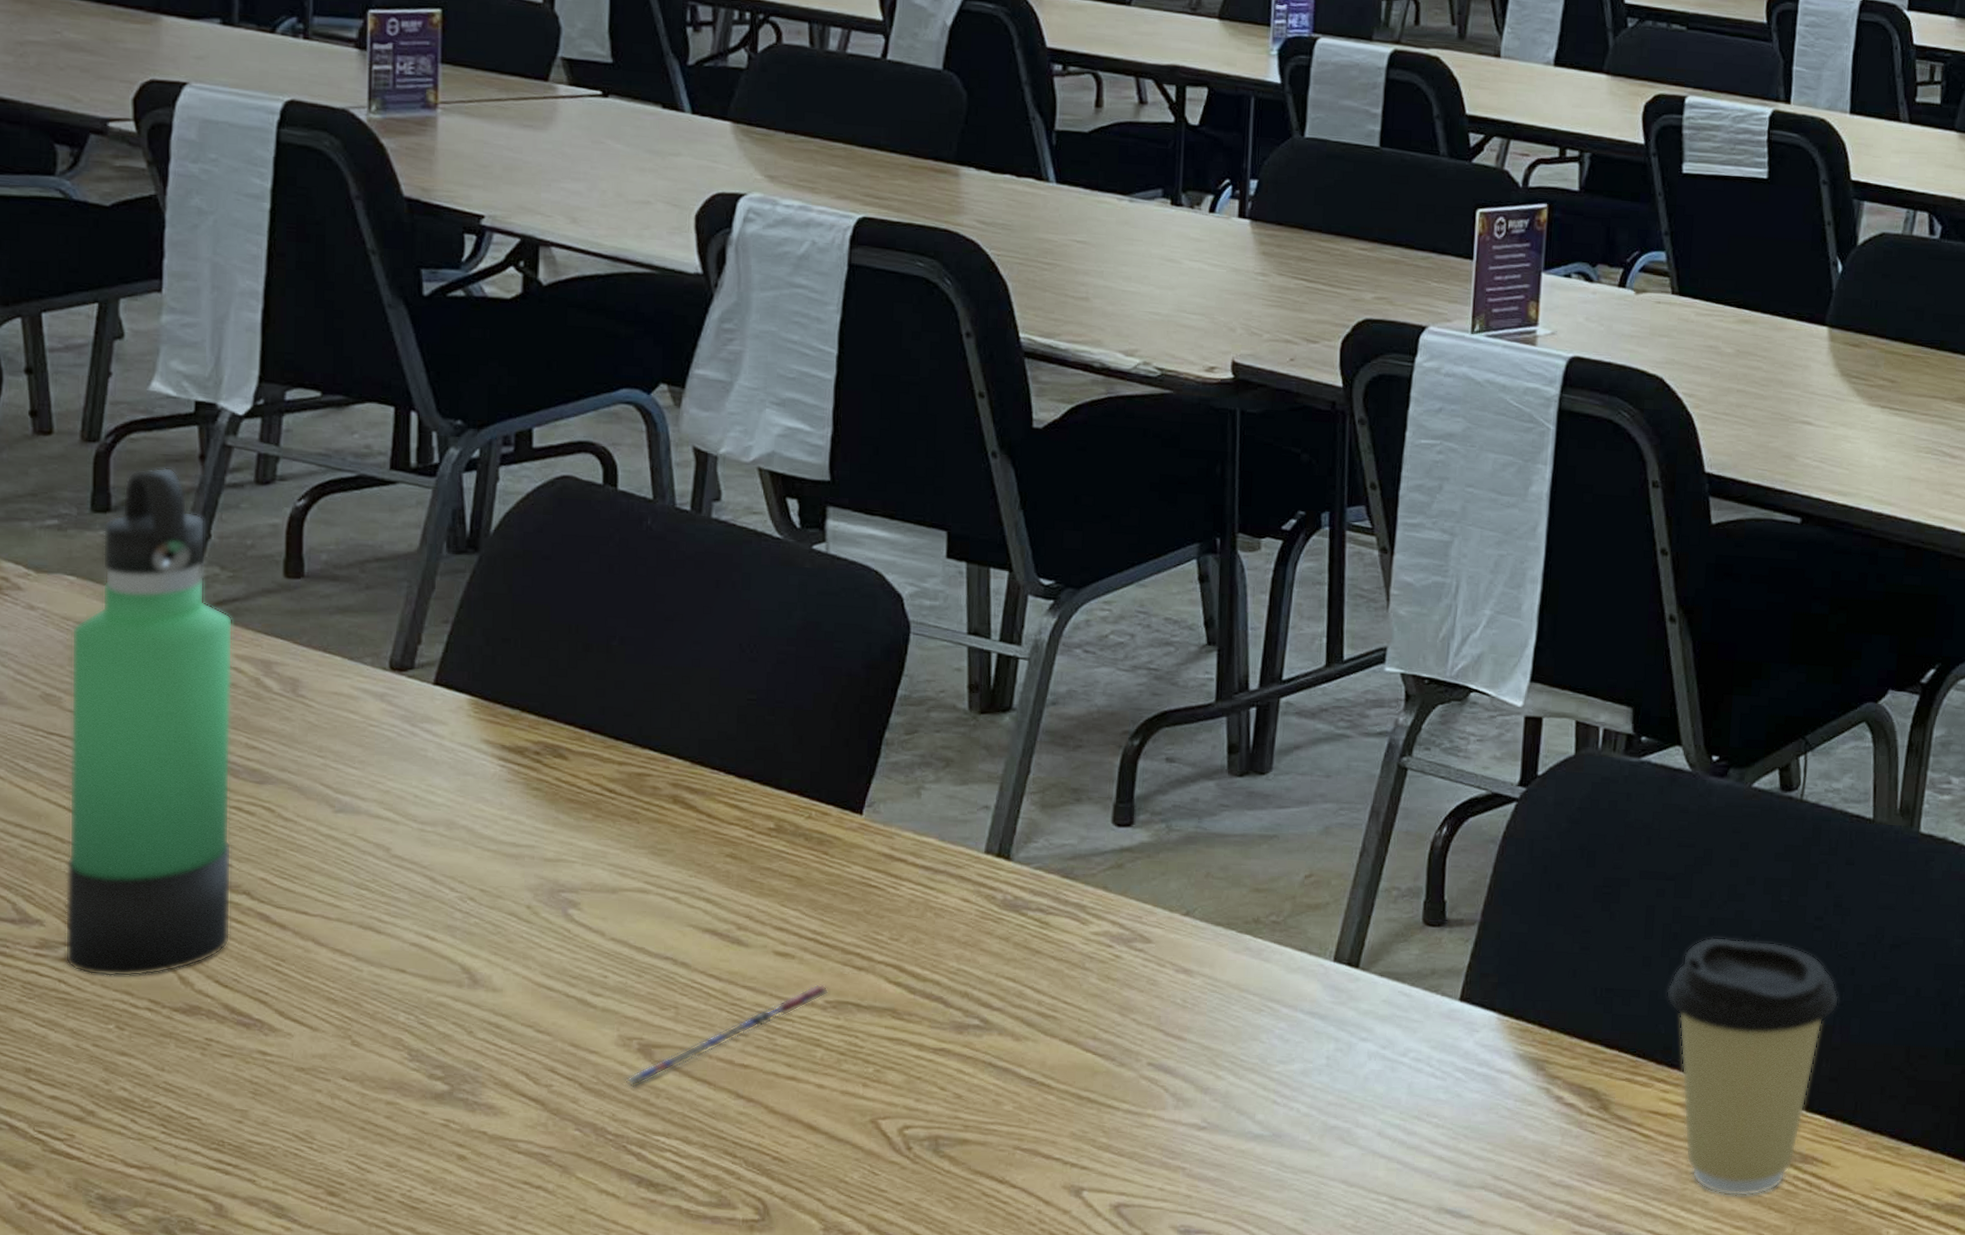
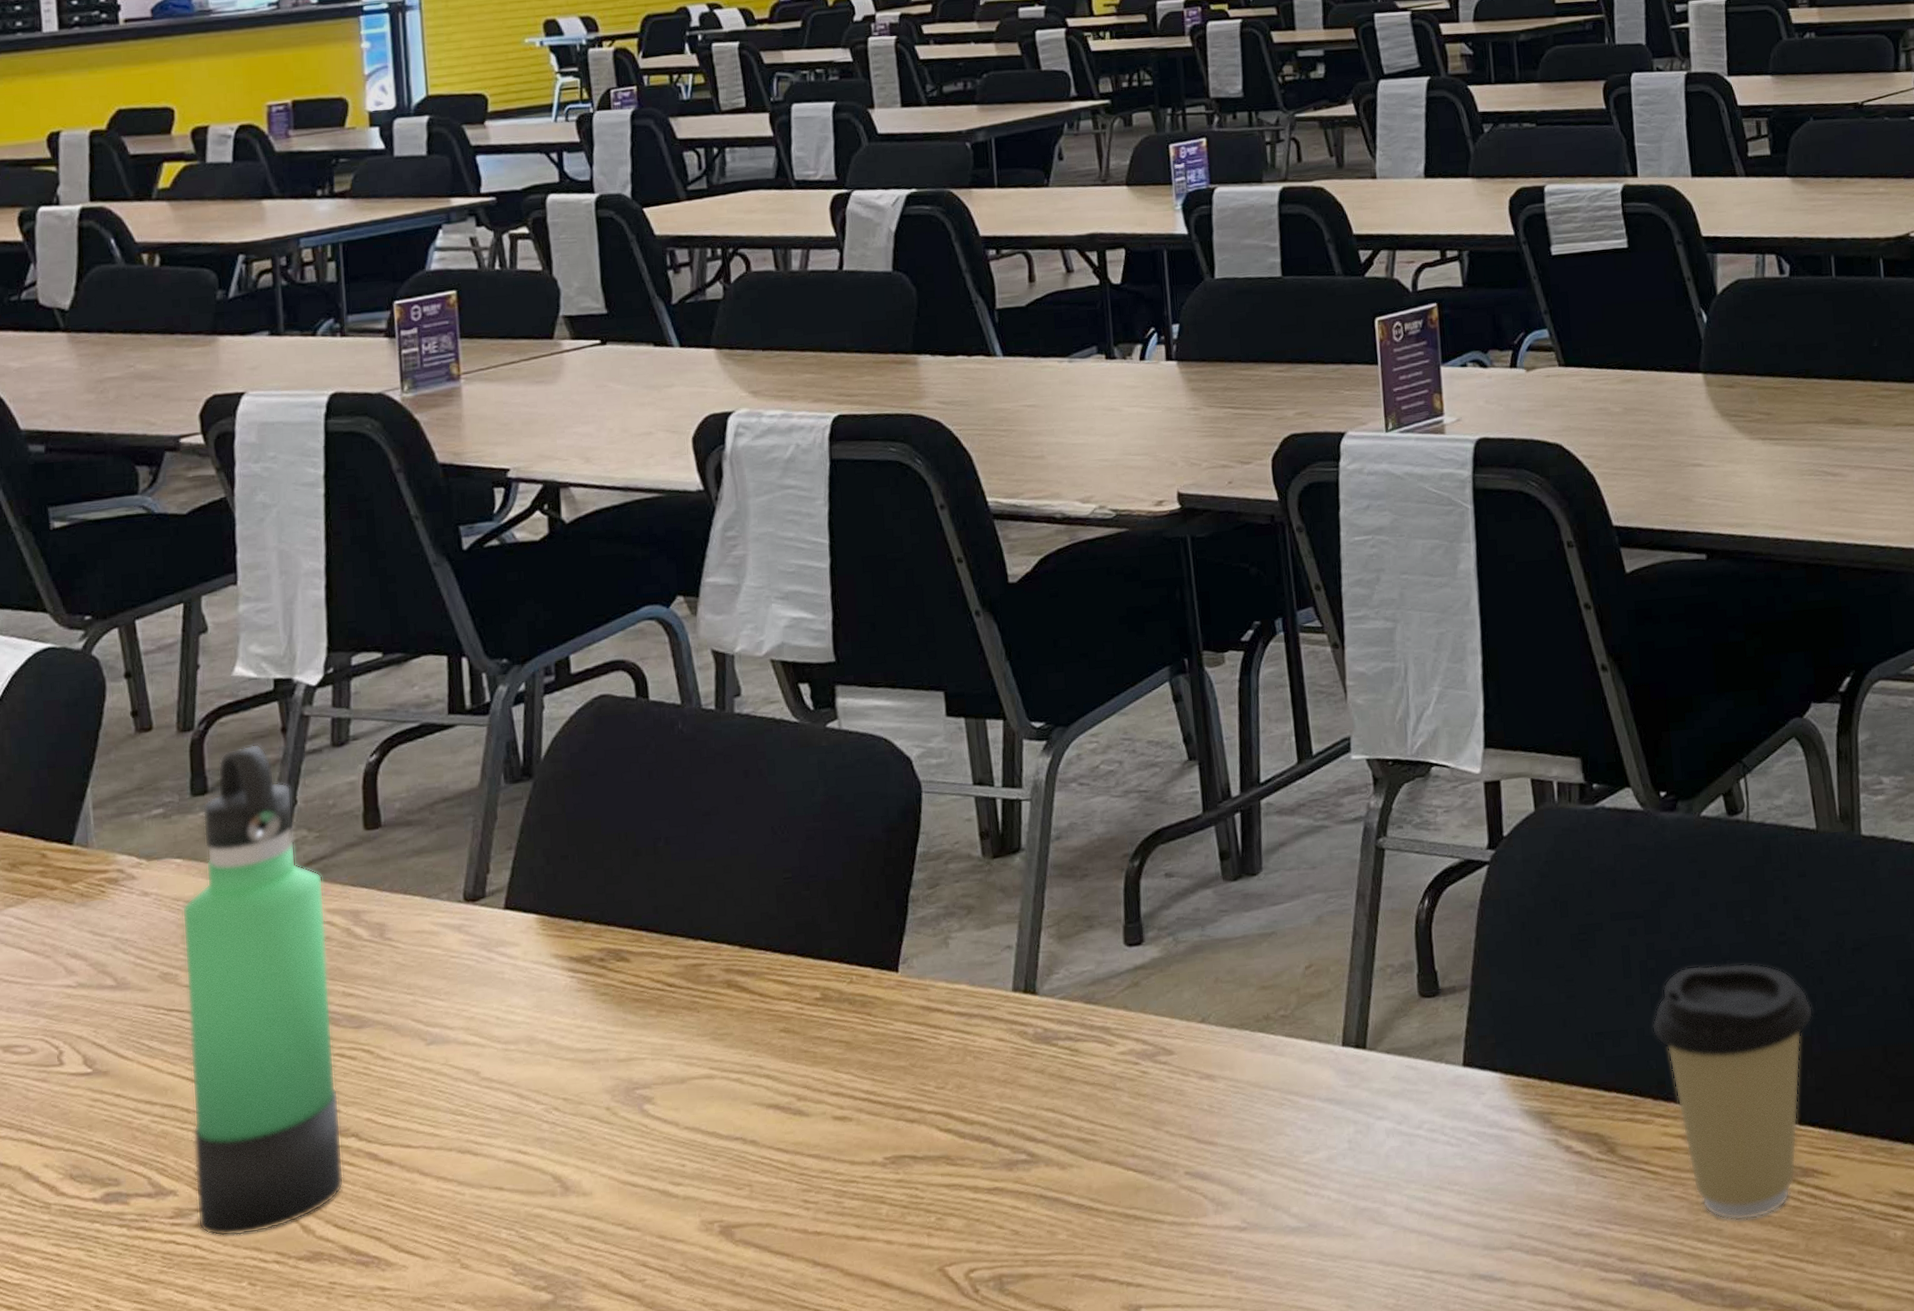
pen: present [623,984,828,1088] -> none [709,1142,886,1271]

